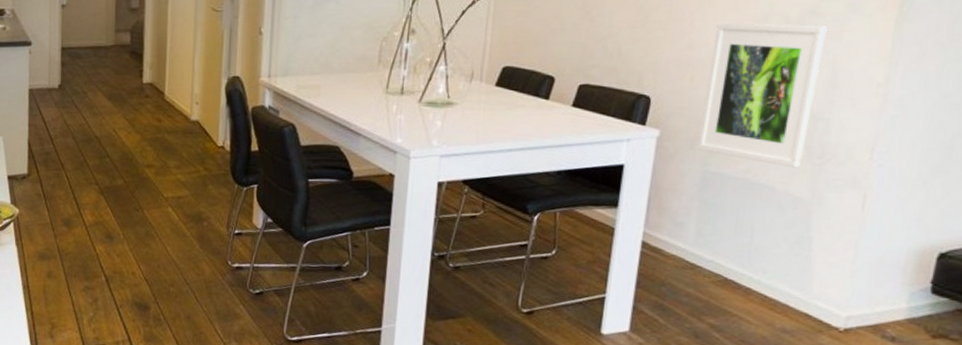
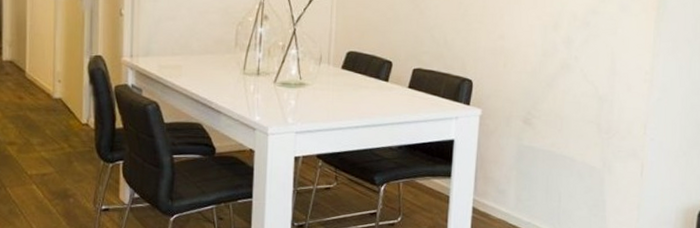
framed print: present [698,23,827,168] -> none [513,18,606,142]

